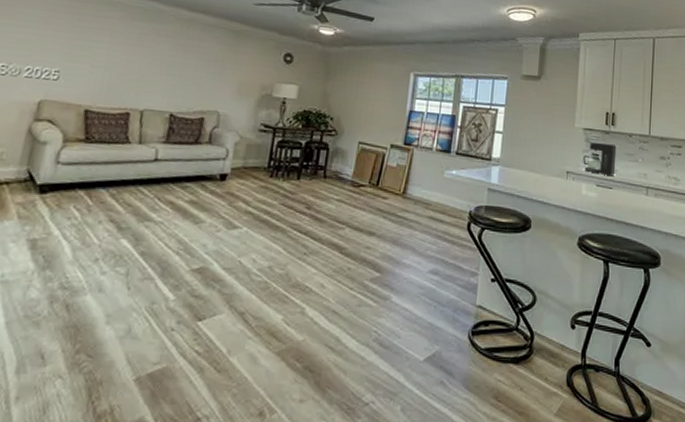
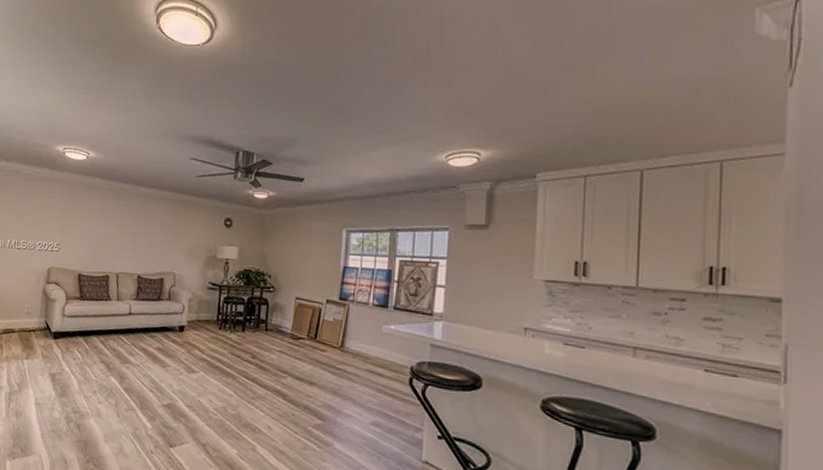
coffee maker: present [583,141,617,177] -> none [545,295,590,334]

